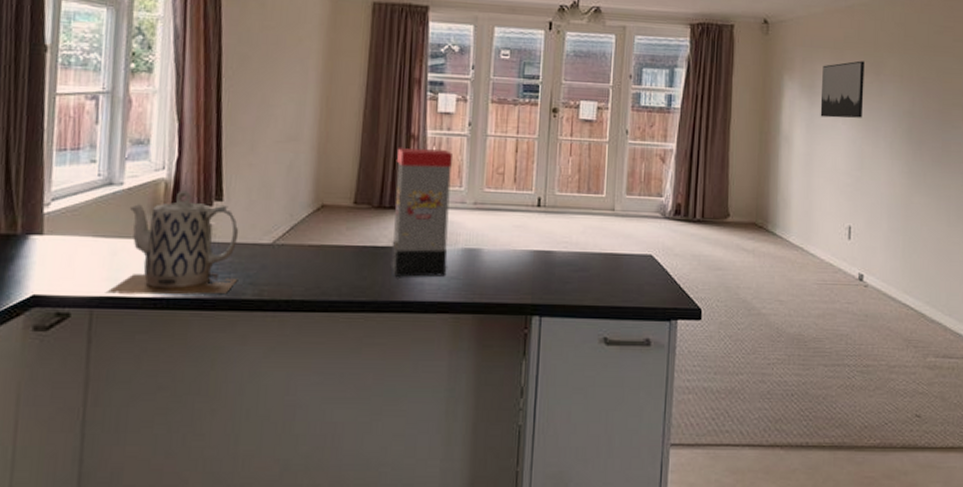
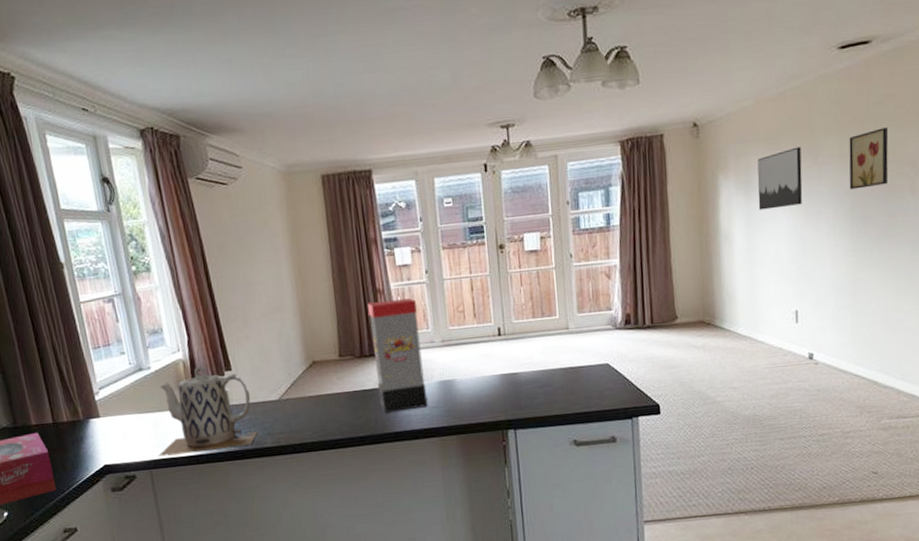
wall art: none [907,57,947,113] -> present [849,127,889,190]

